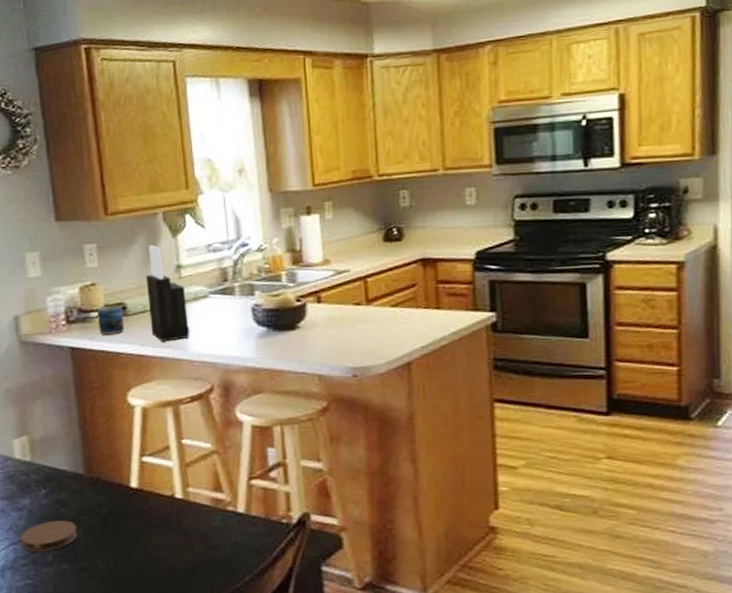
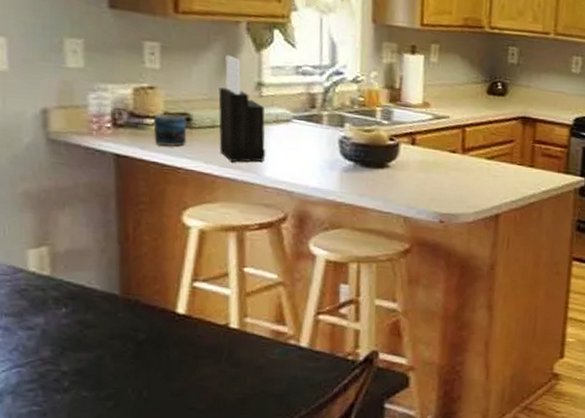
coaster: present [20,520,77,551] -> none [28,342,104,376]

